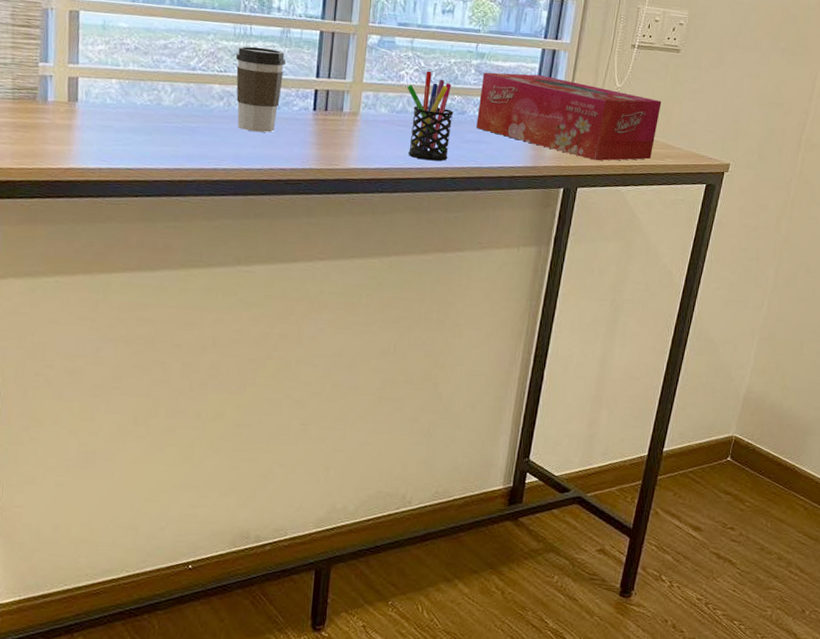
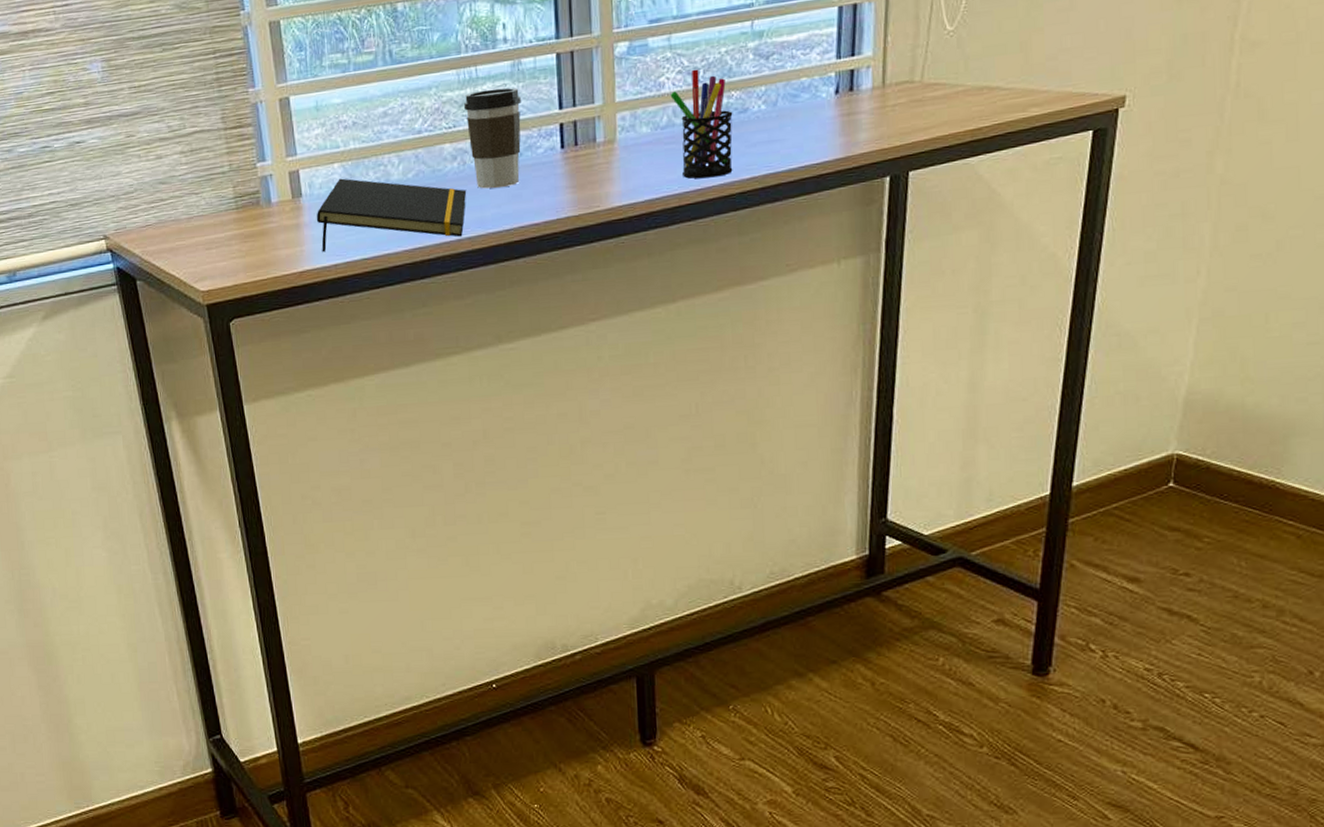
notepad: none [88,93,228,167] -> present [316,178,467,253]
tissue box: present [476,72,662,161] -> none [763,34,1015,133]

